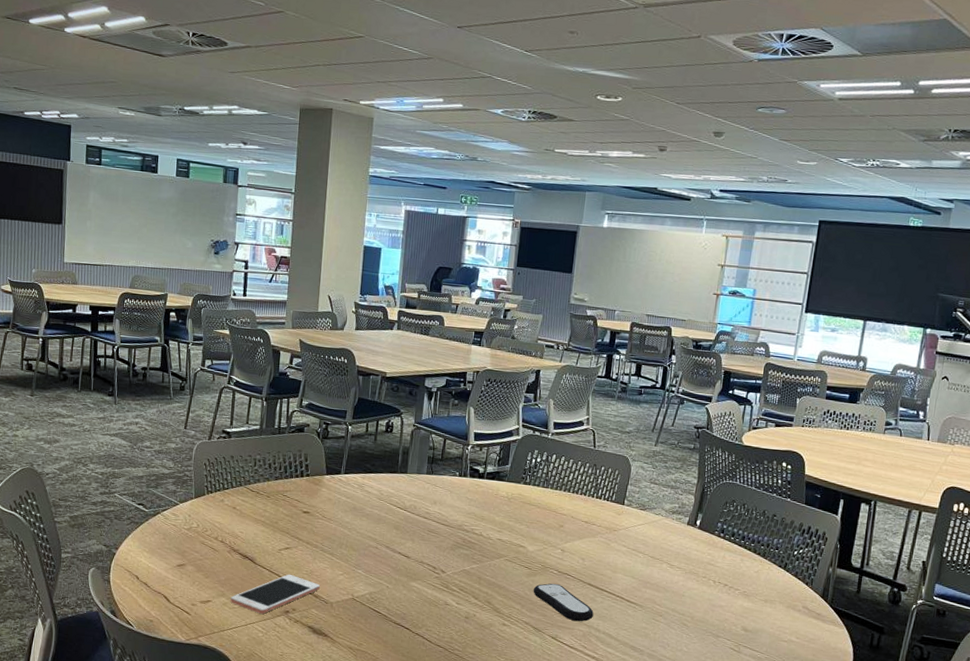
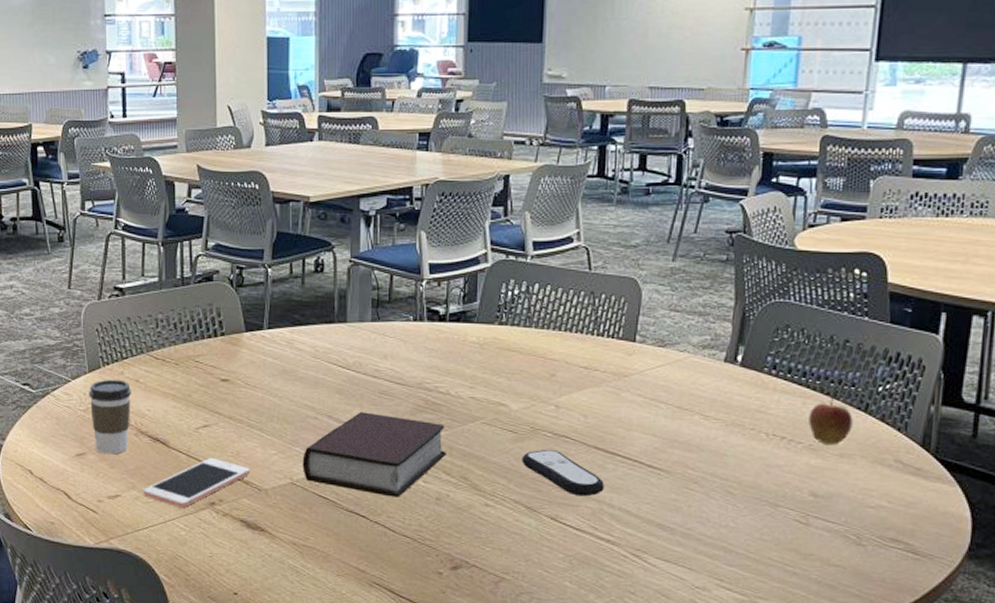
coffee cup: none [193,505,229,567] -> present [88,379,132,455]
bible: none [362,545,477,615] -> present [302,412,446,497]
fruit: none [744,556,776,593] -> present [809,397,853,446]

